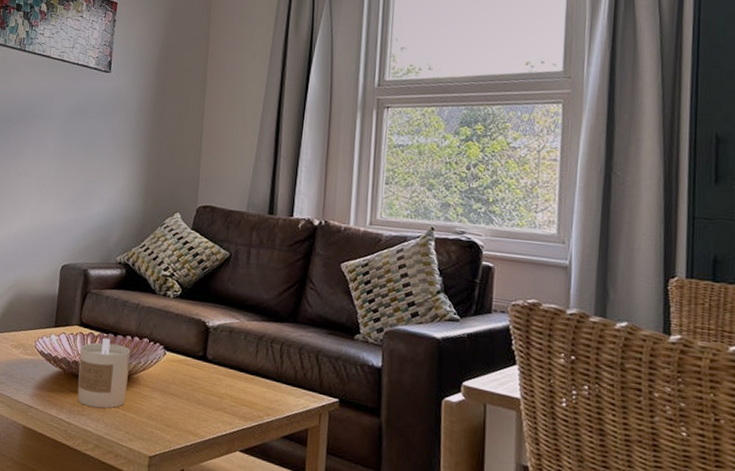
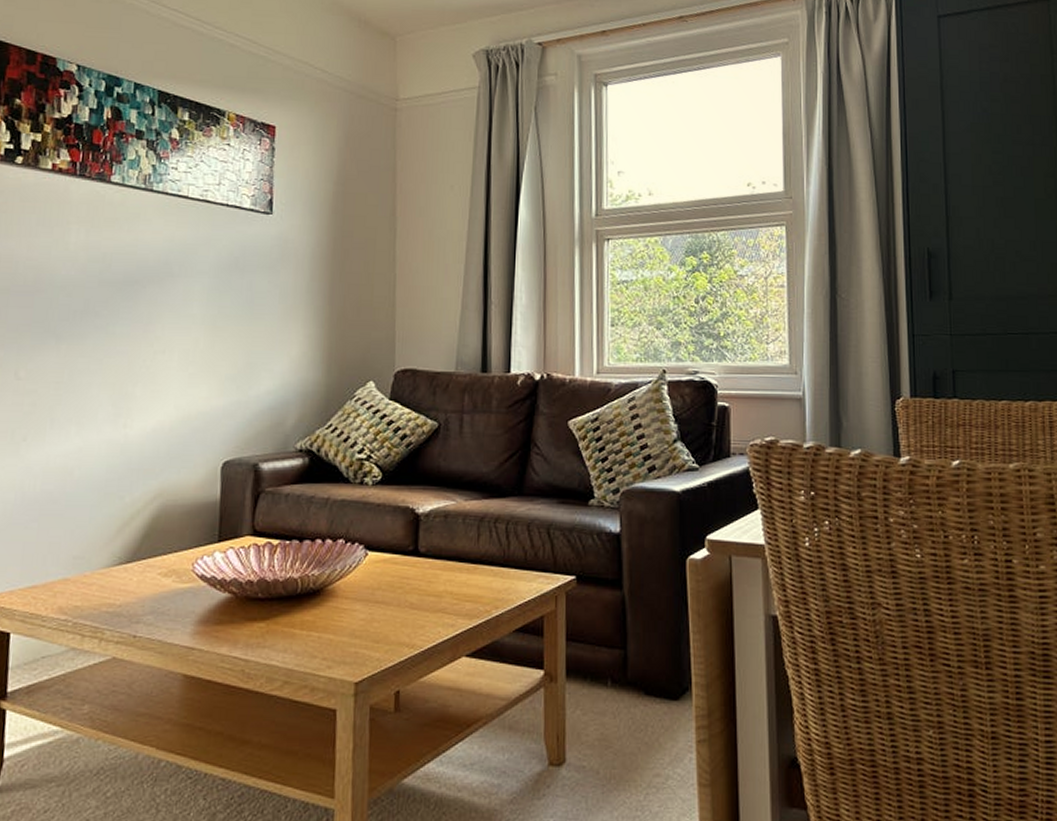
candle: present [77,337,131,409] -> none [254,546,323,635]

